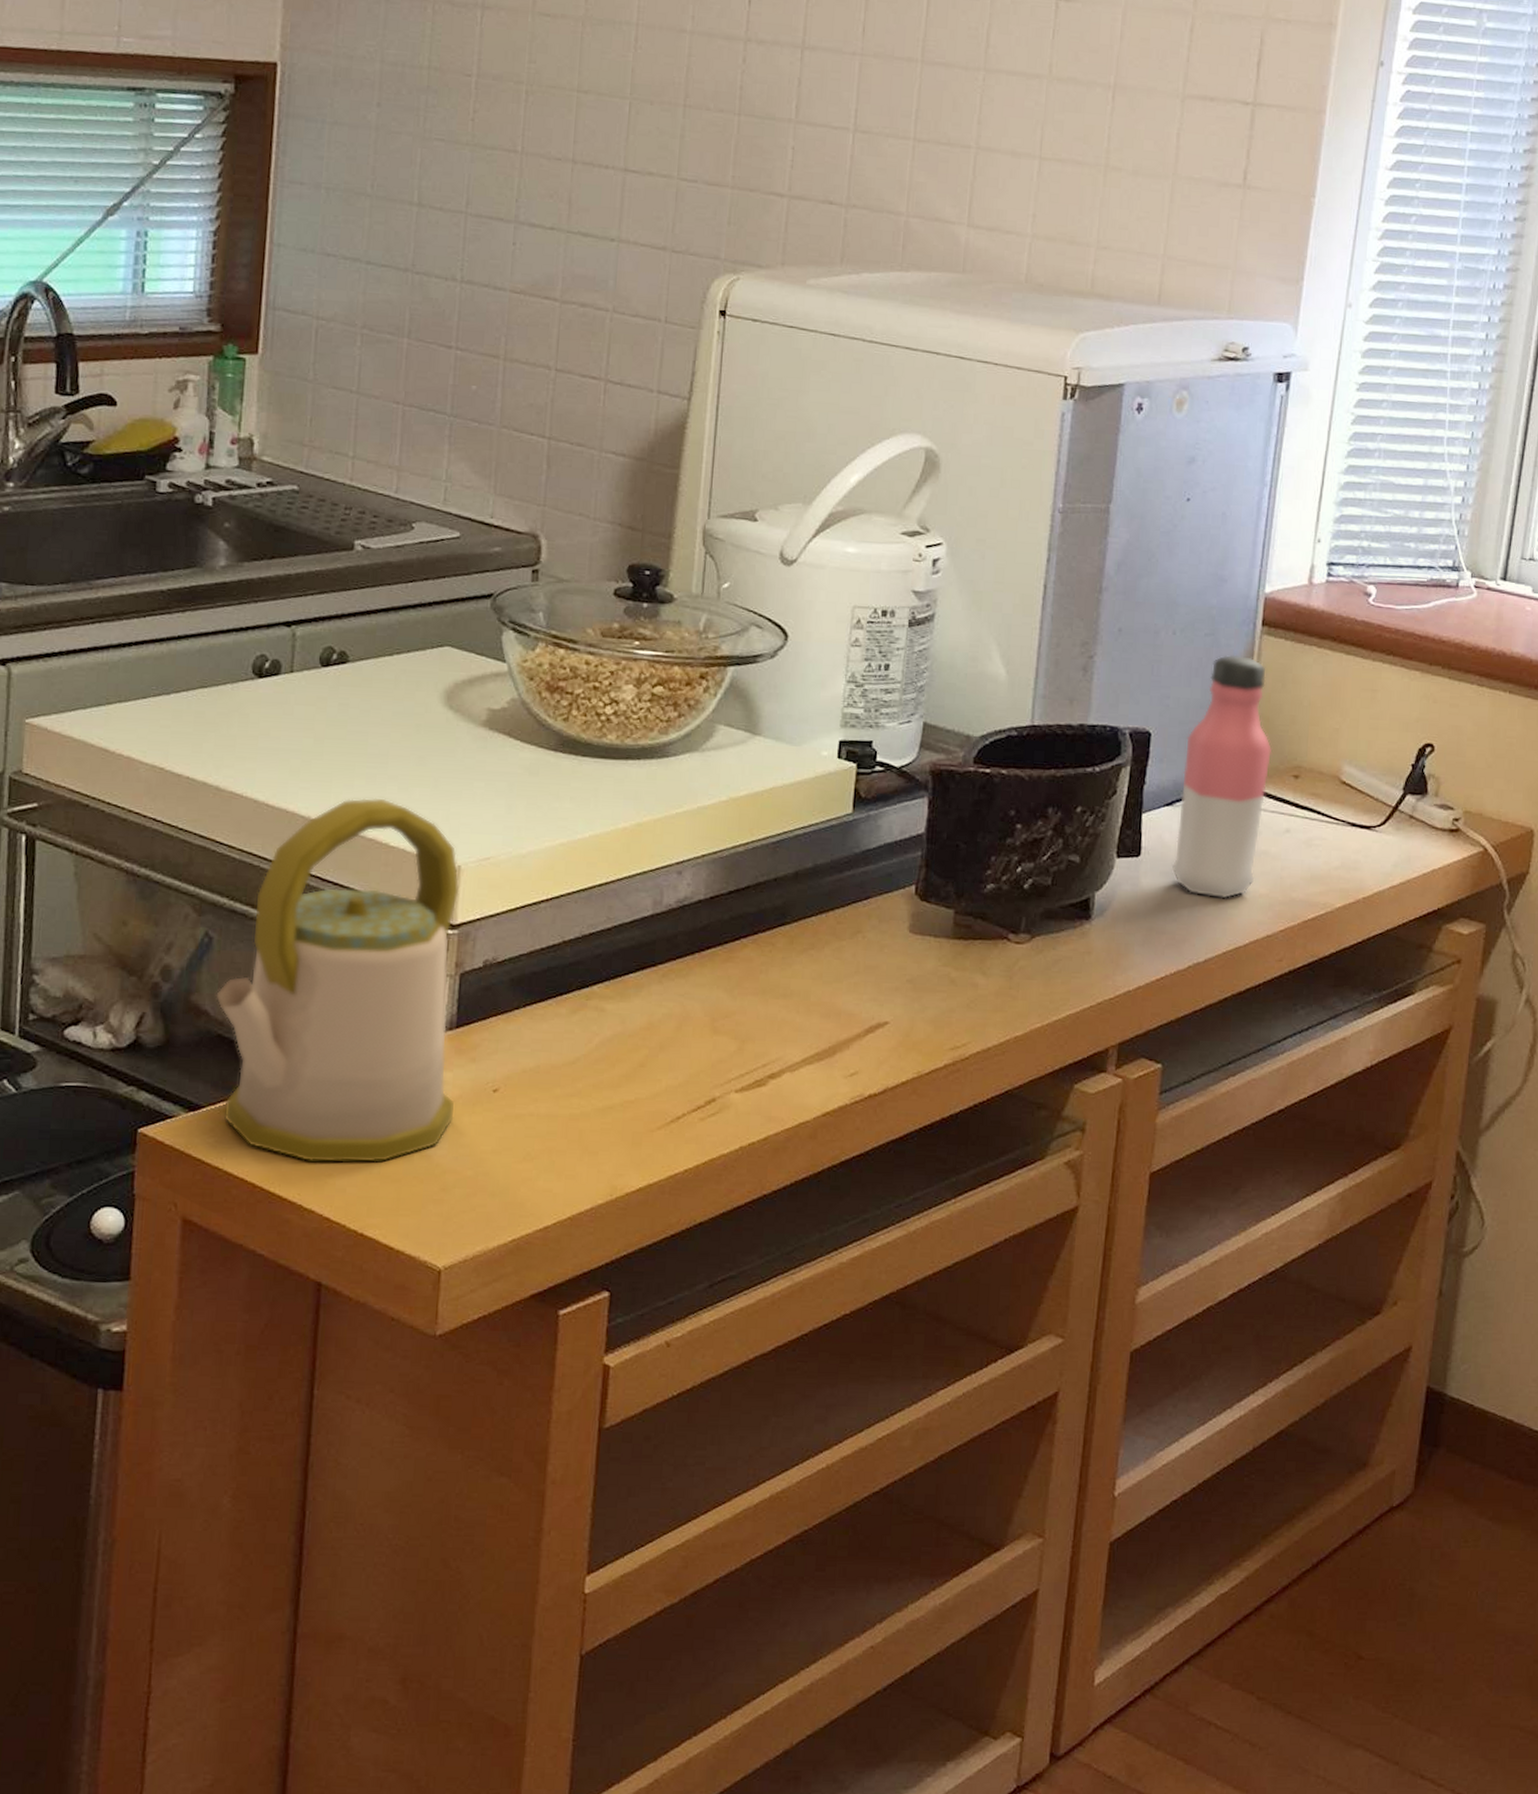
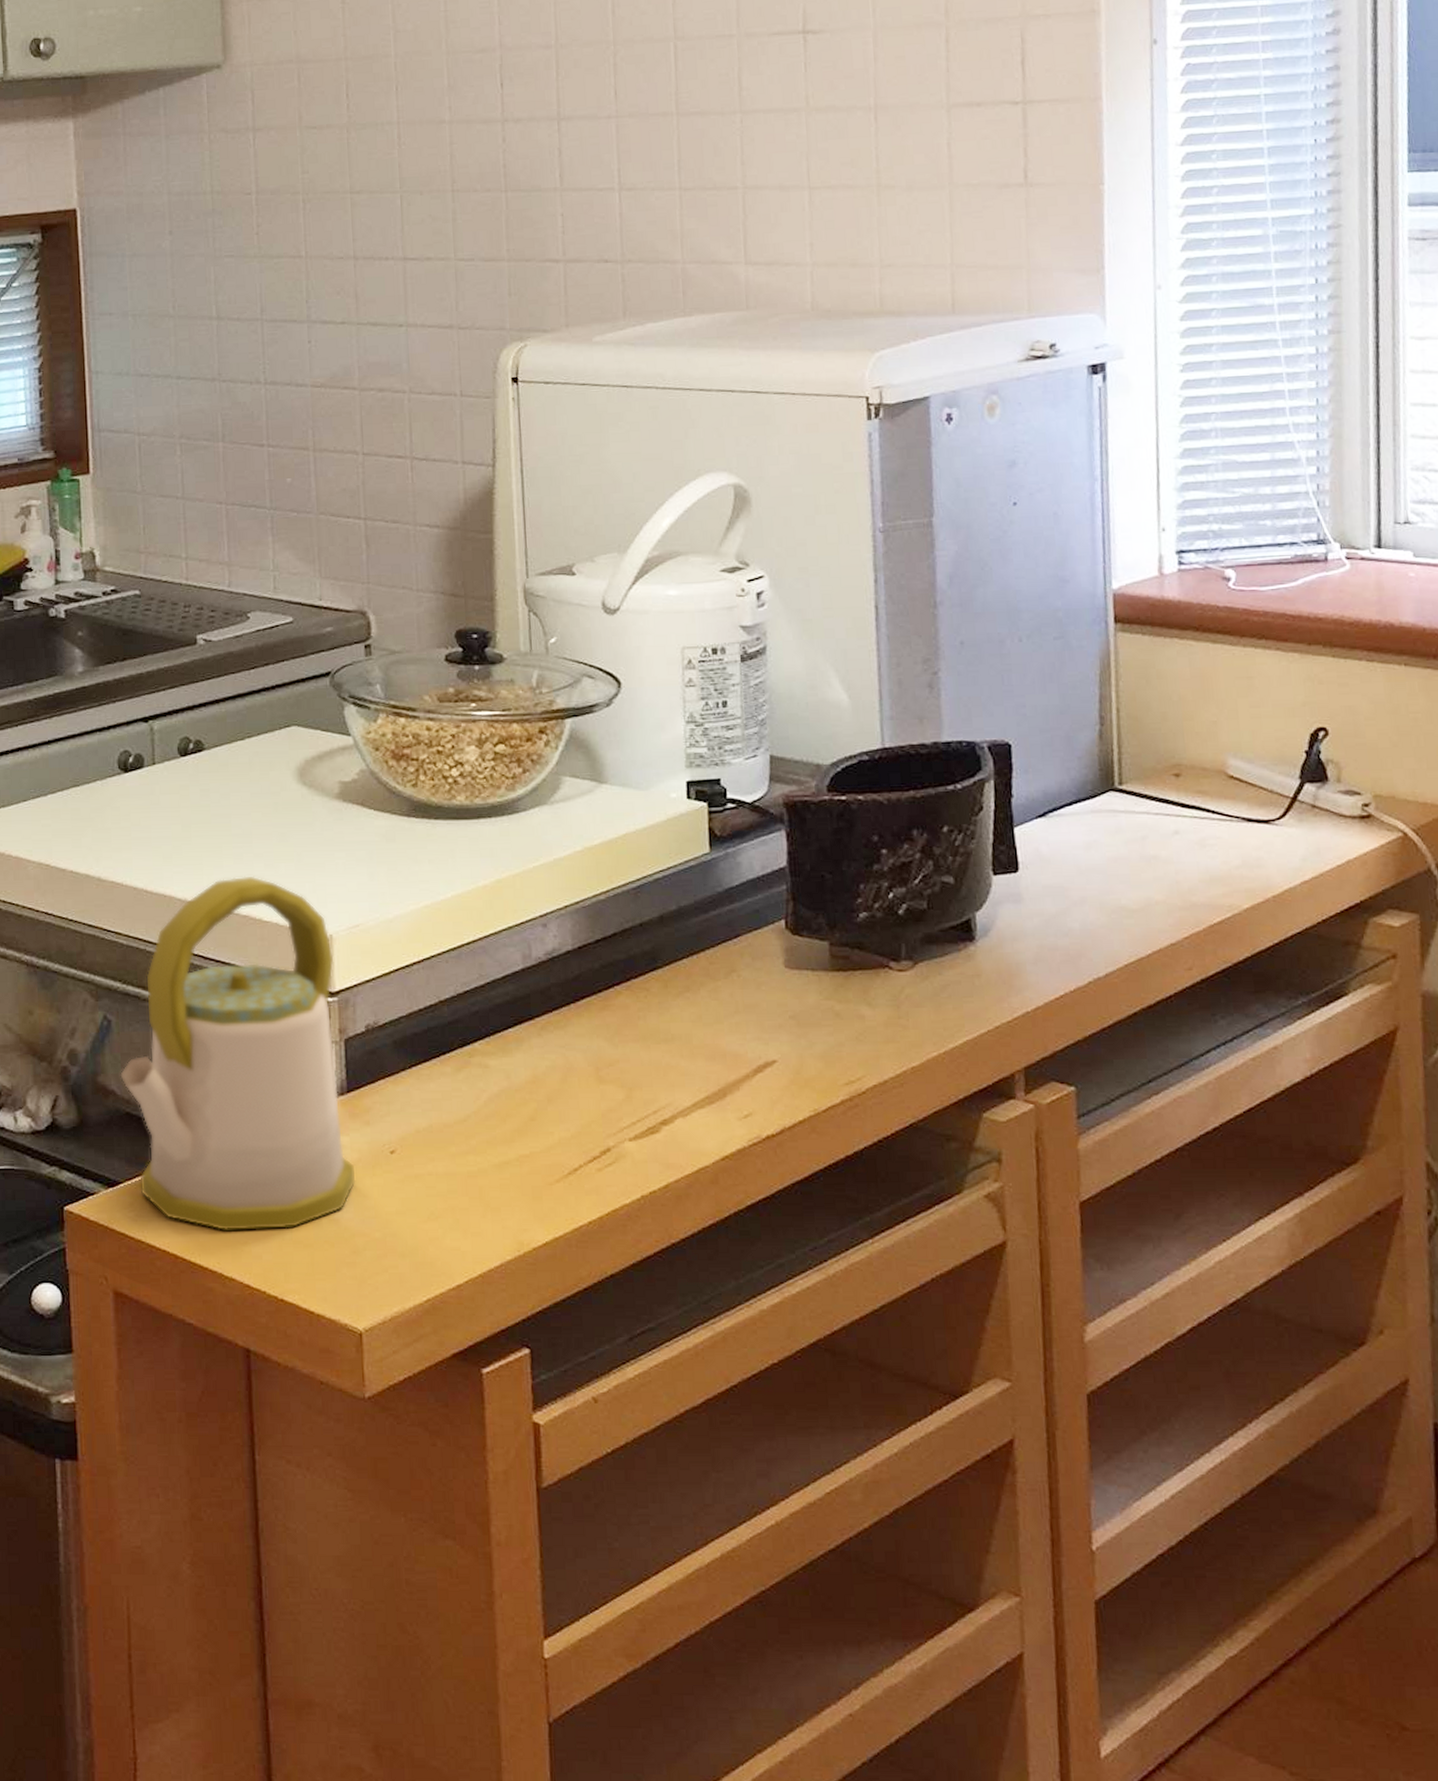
water bottle: present [1171,654,1273,899] -> none [1050,655,1148,909]

